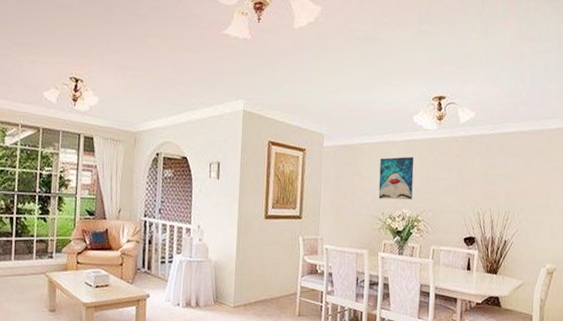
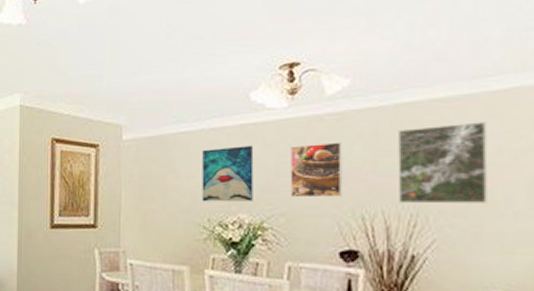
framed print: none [436,158,469,198] -> present [290,142,343,198]
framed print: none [499,149,548,205] -> present [397,122,489,204]

